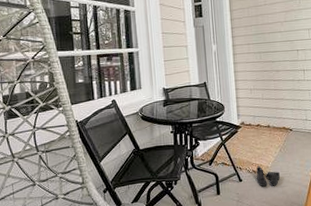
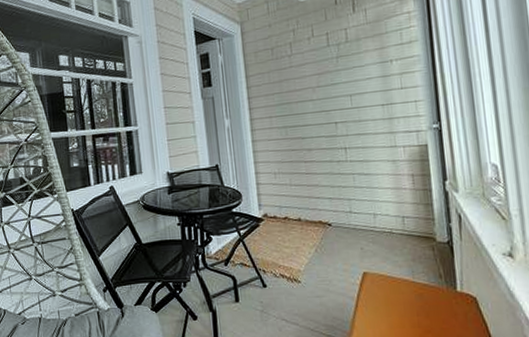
boots: present [256,165,280,186] -> none [285,267,316,295]

